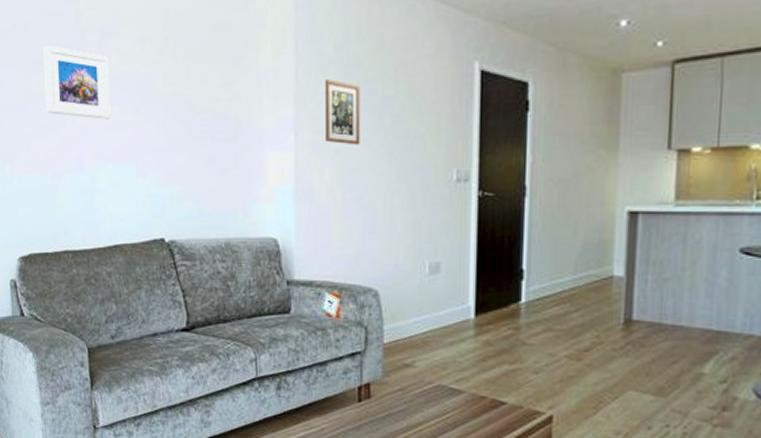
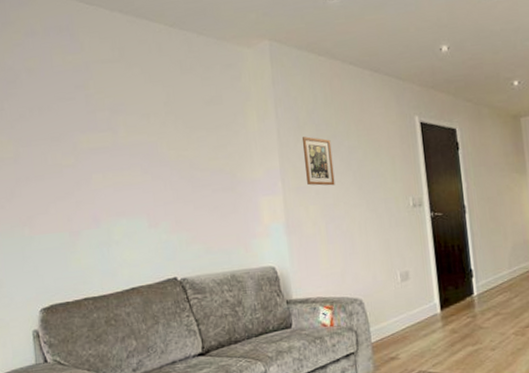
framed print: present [43,45,111,119] -> none [57,124,122,182]

